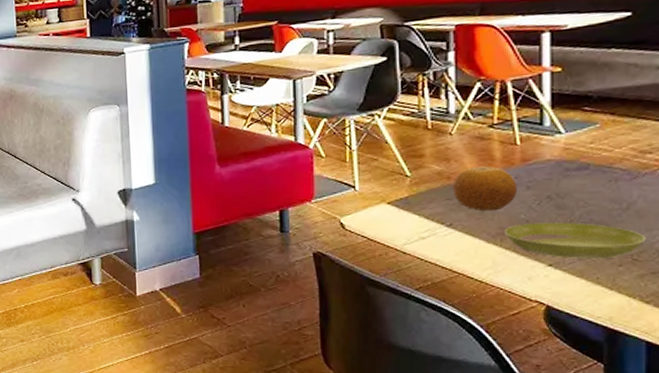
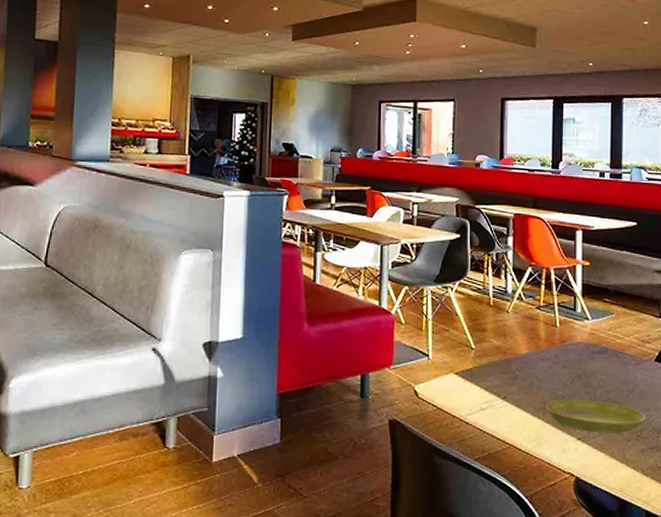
fruit: present [452,165,517,212] -> none [507,343,556,387]

